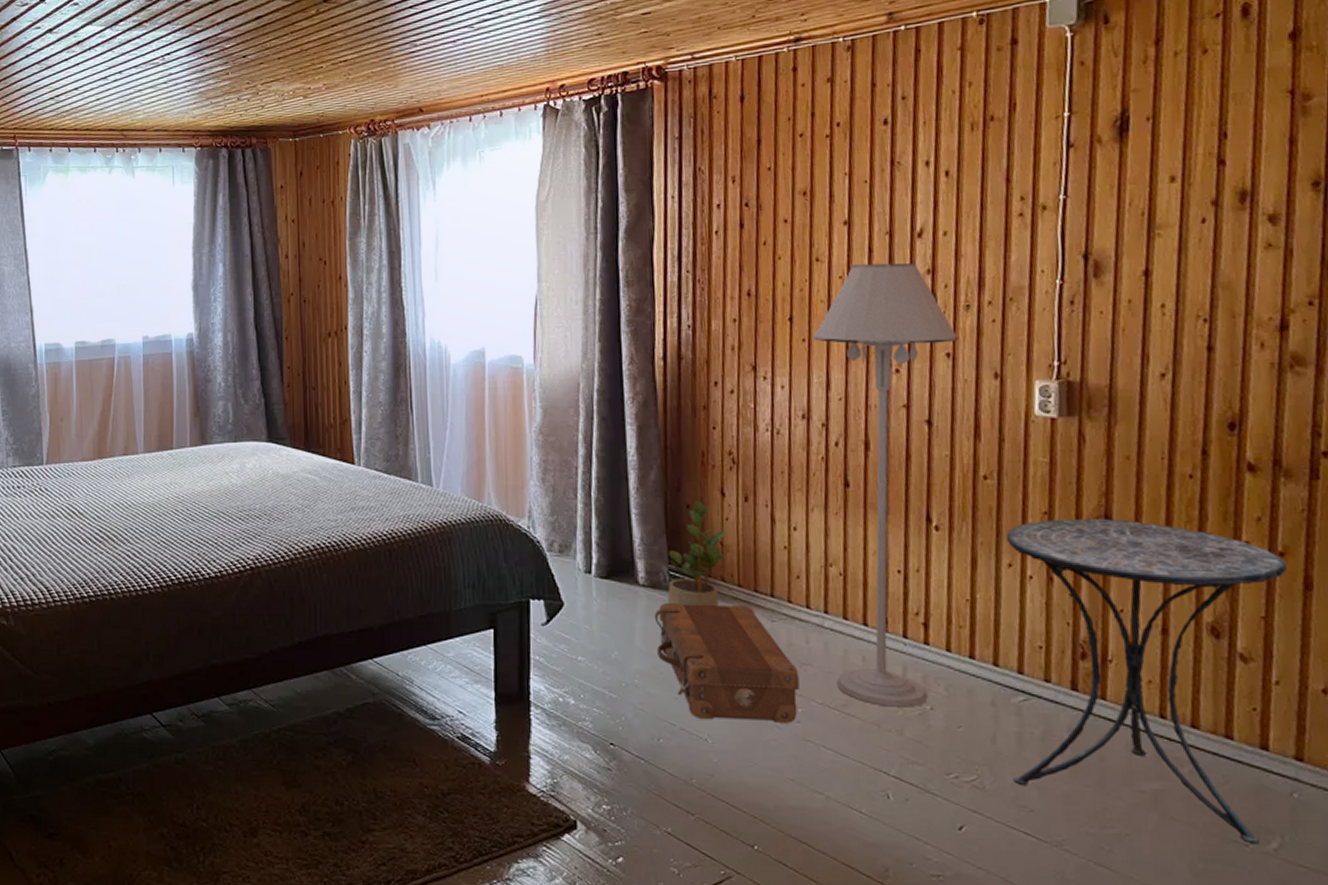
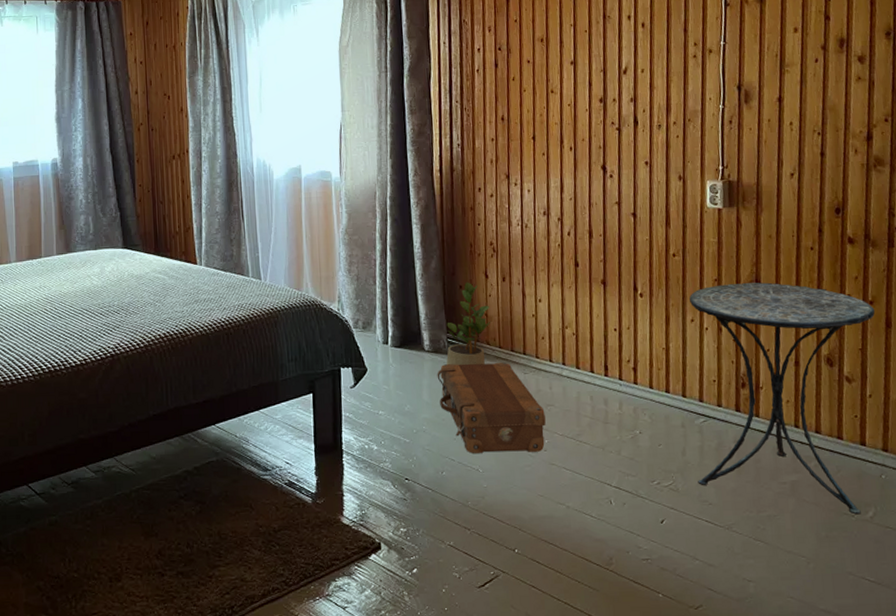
floor lamp: present [812,262,958,707] -> none [550,93,653,434]

